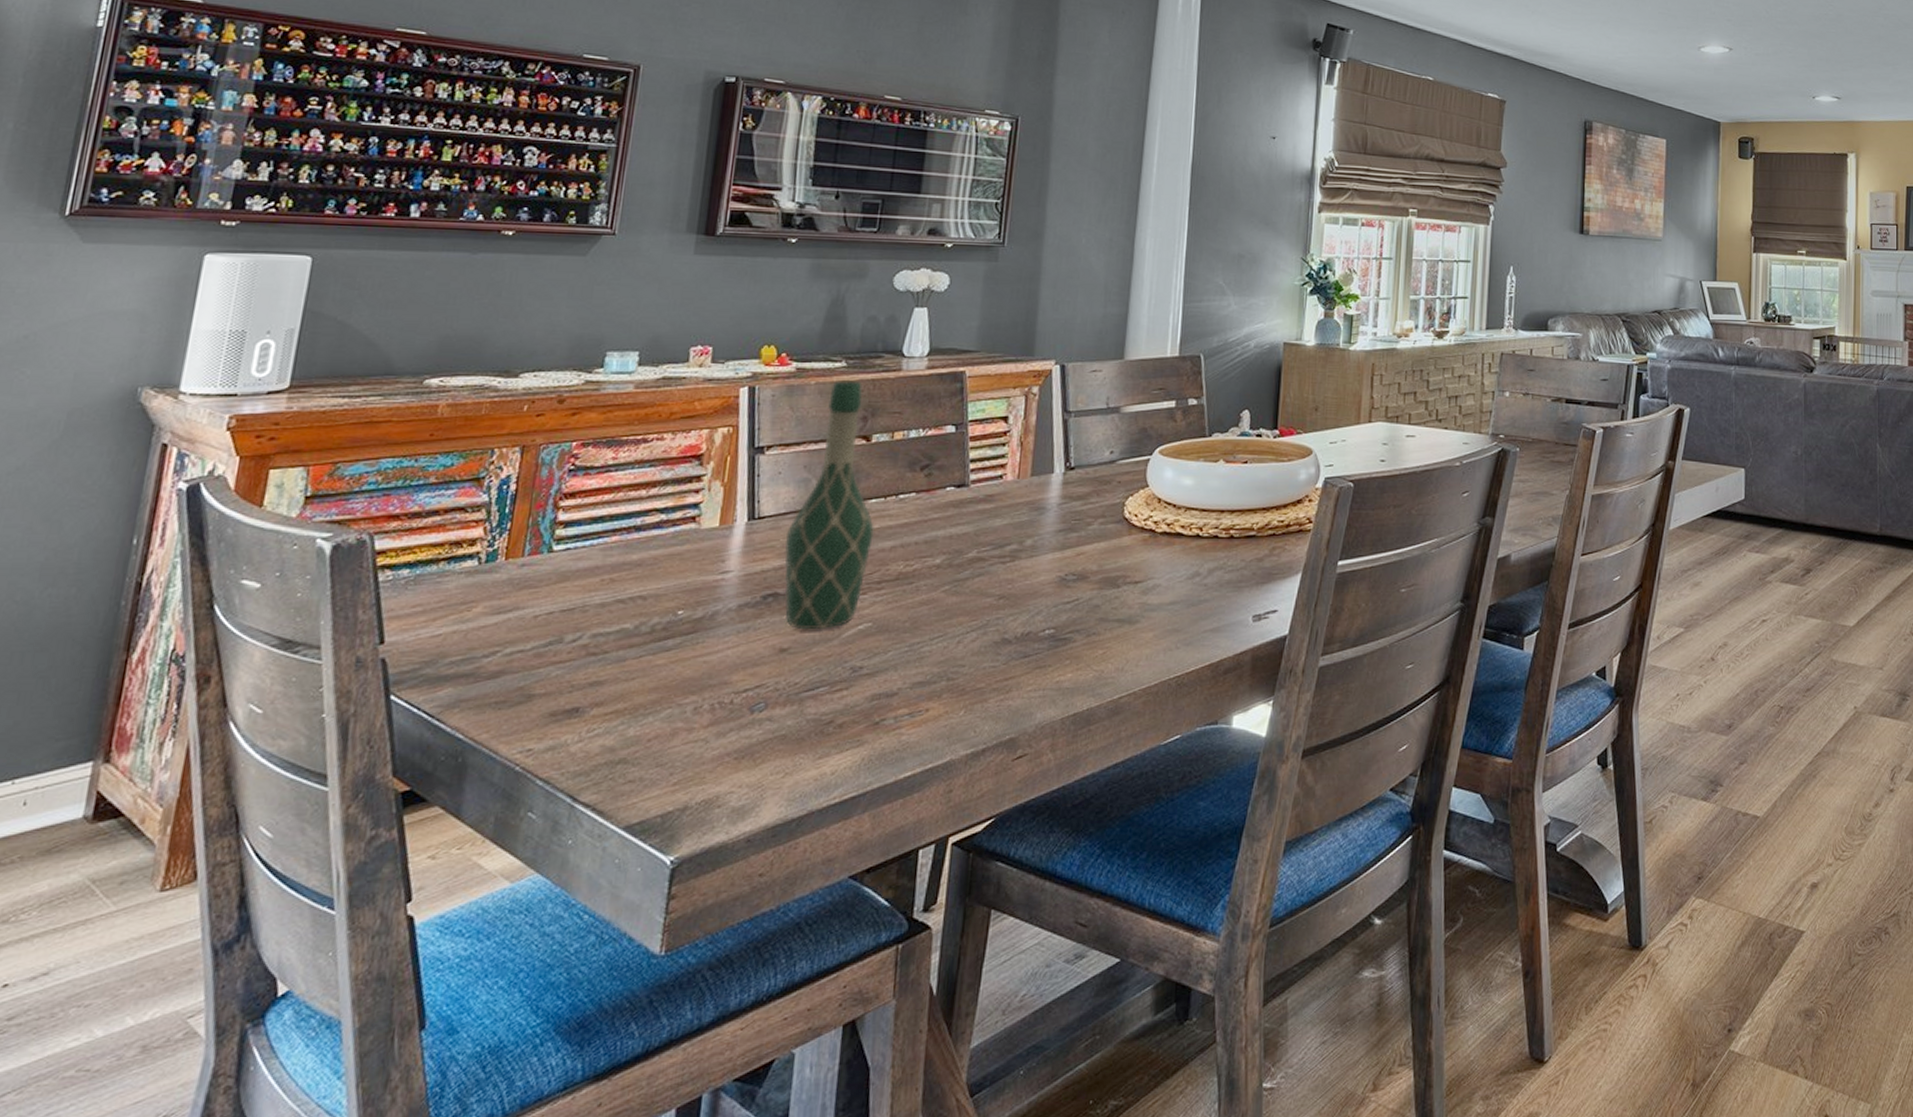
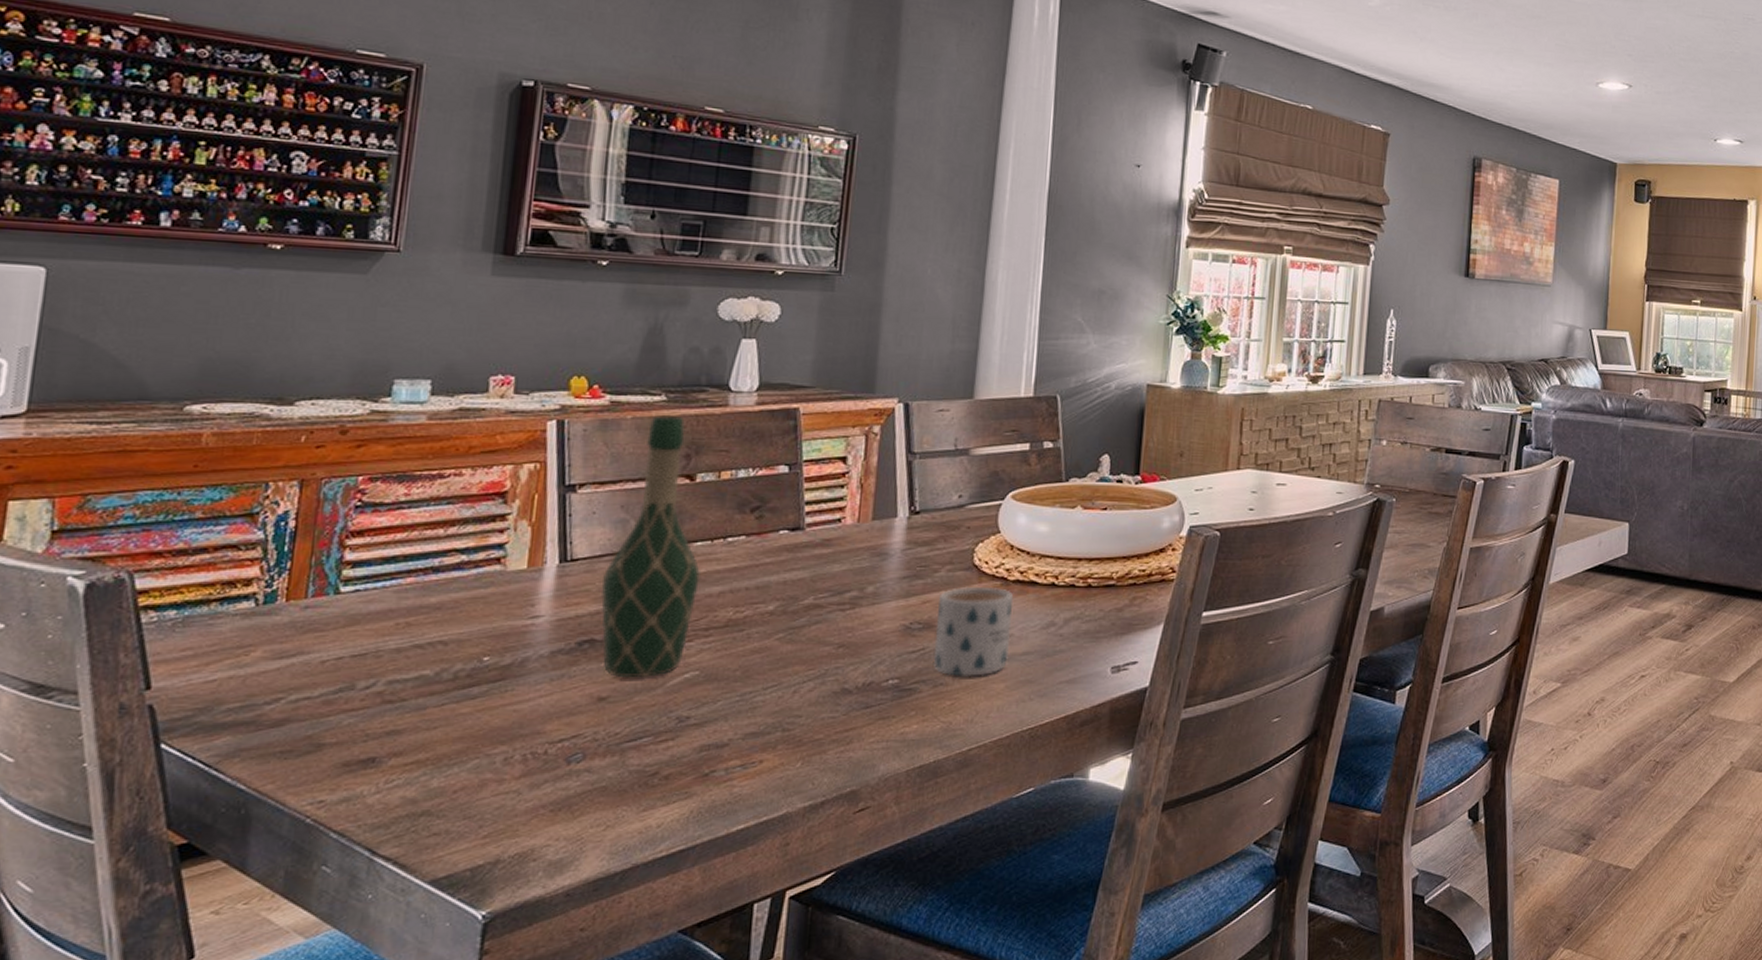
mug: none [1086,538,1161,626] -> present [932,586,1014,676]

